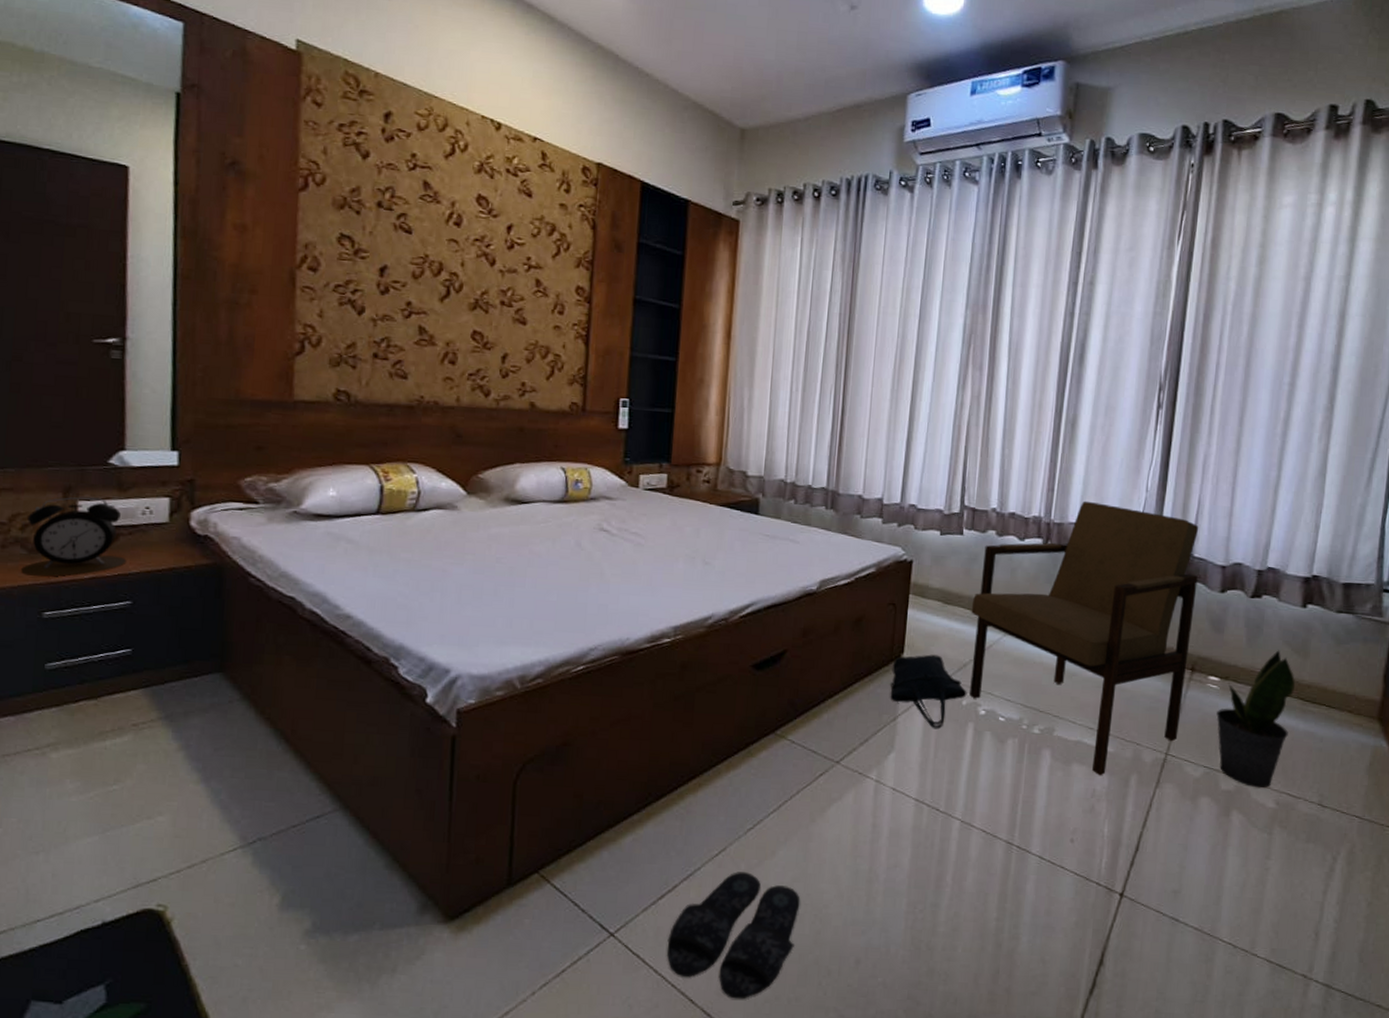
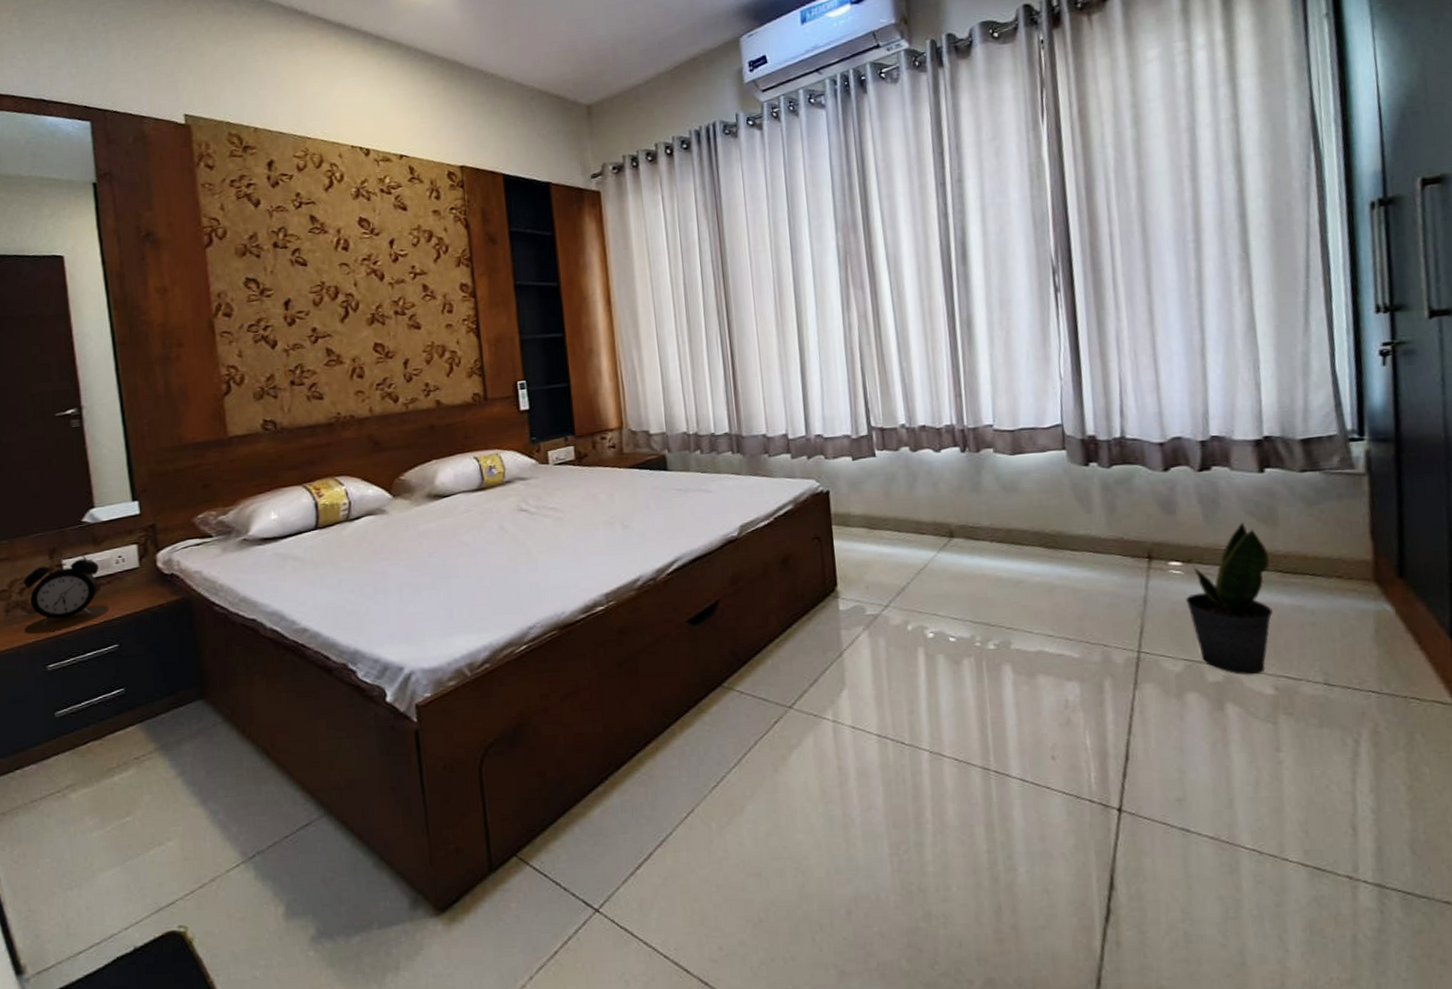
slippers: present [666,872,800,1000] -> none [652,831,781,965]
tote bag: present [889,654,967,730] -> none [828,582,911,660]
armchair: present [969,501,1199,775] -> none [898,400,1148,684]

